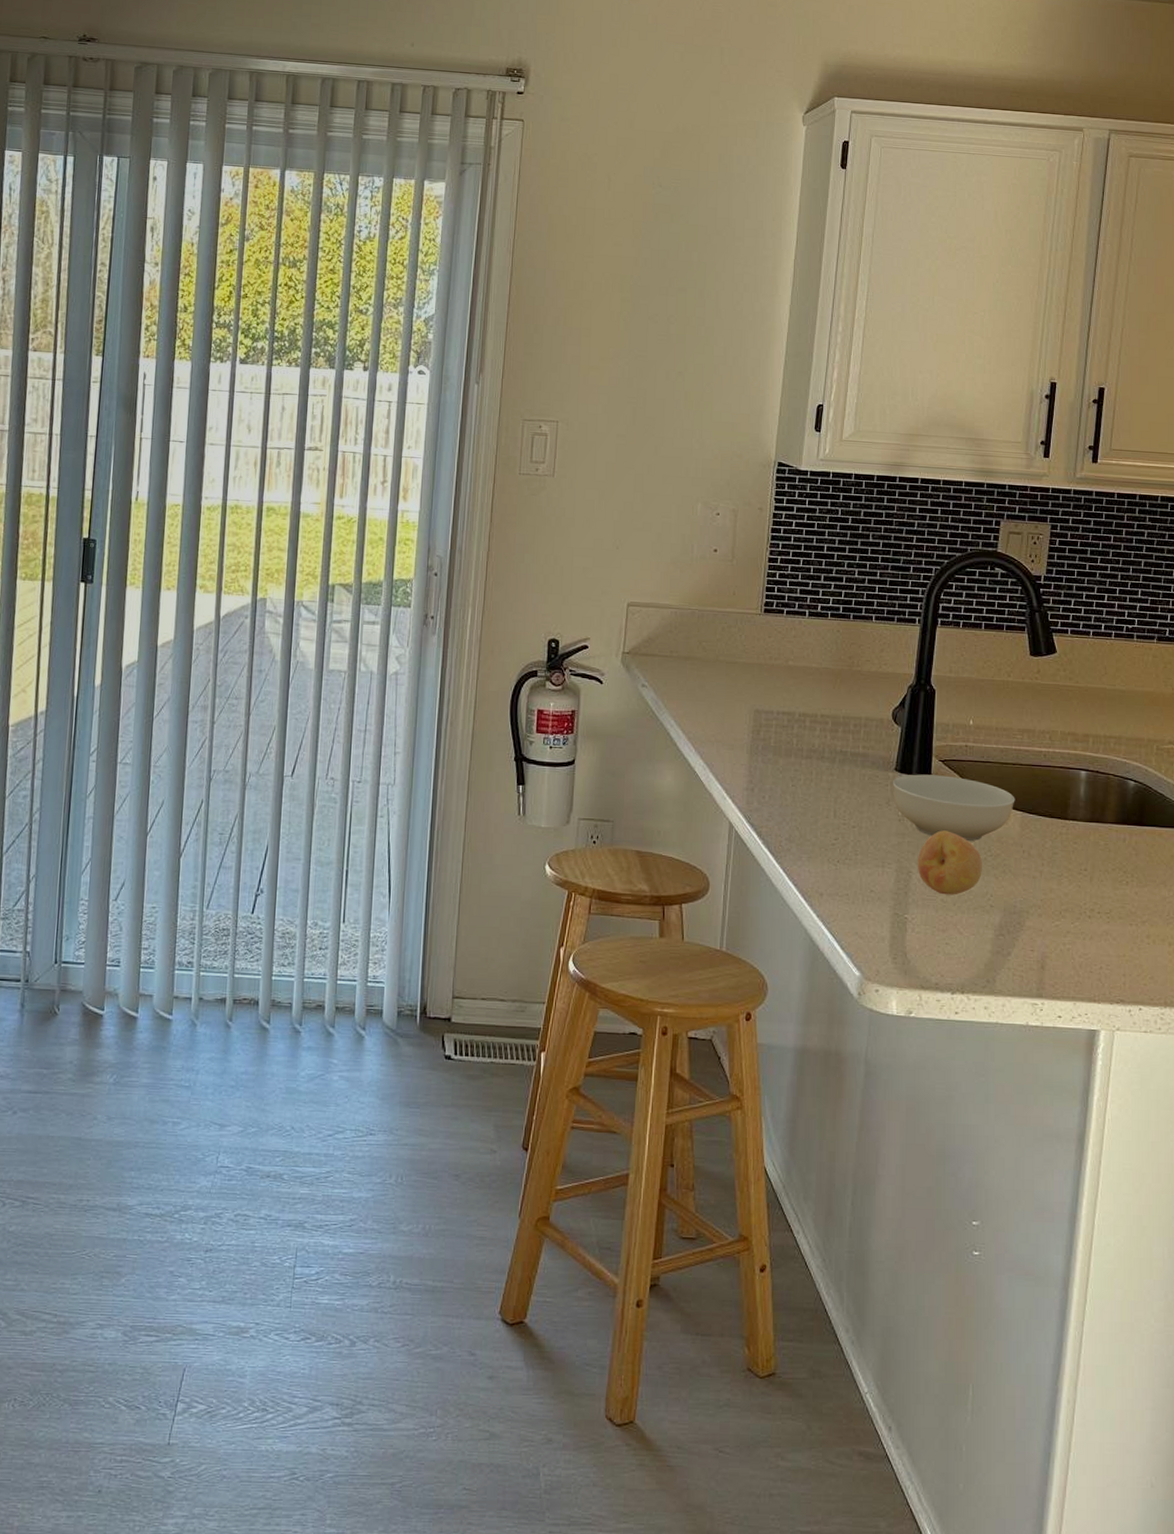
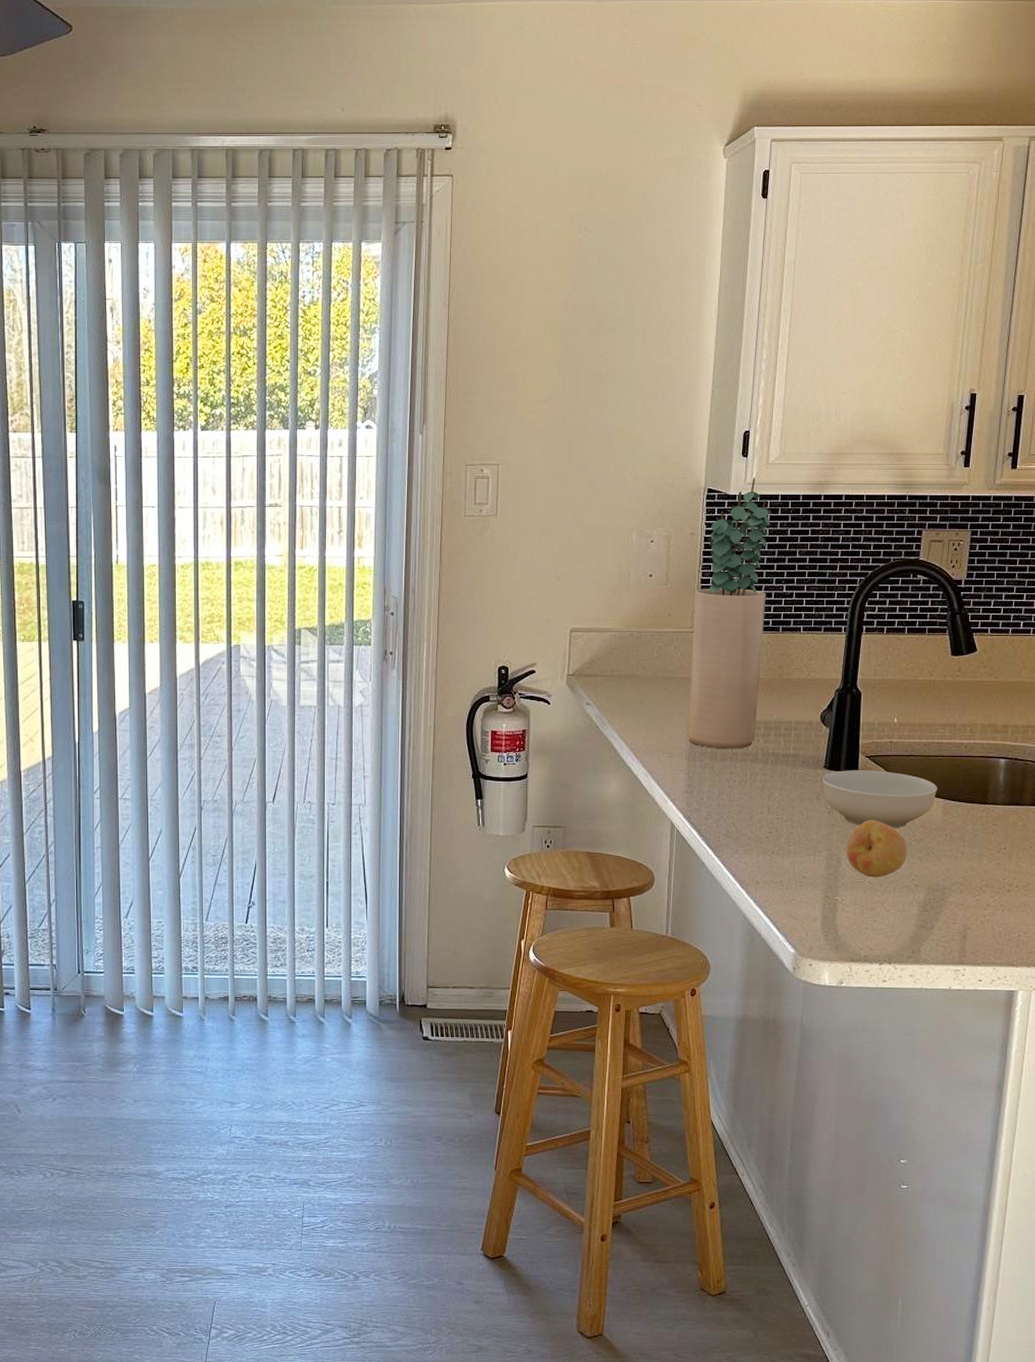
vase: none [750,454,845,745] -> present [687,478,772,749]

